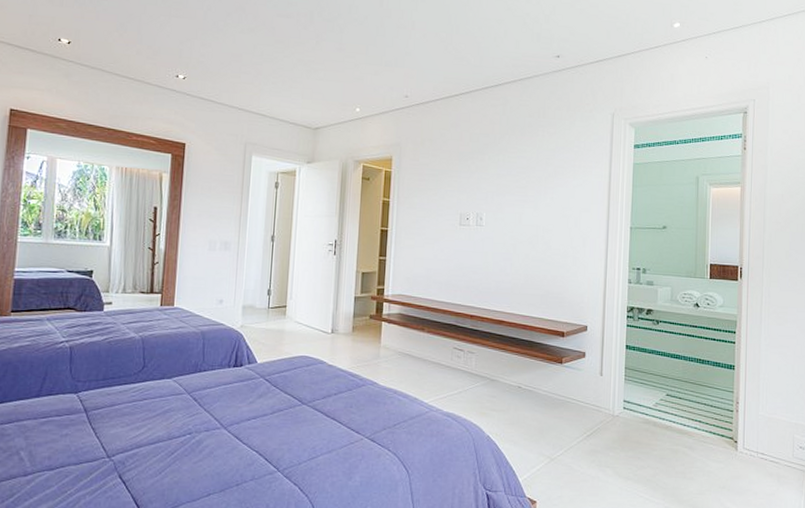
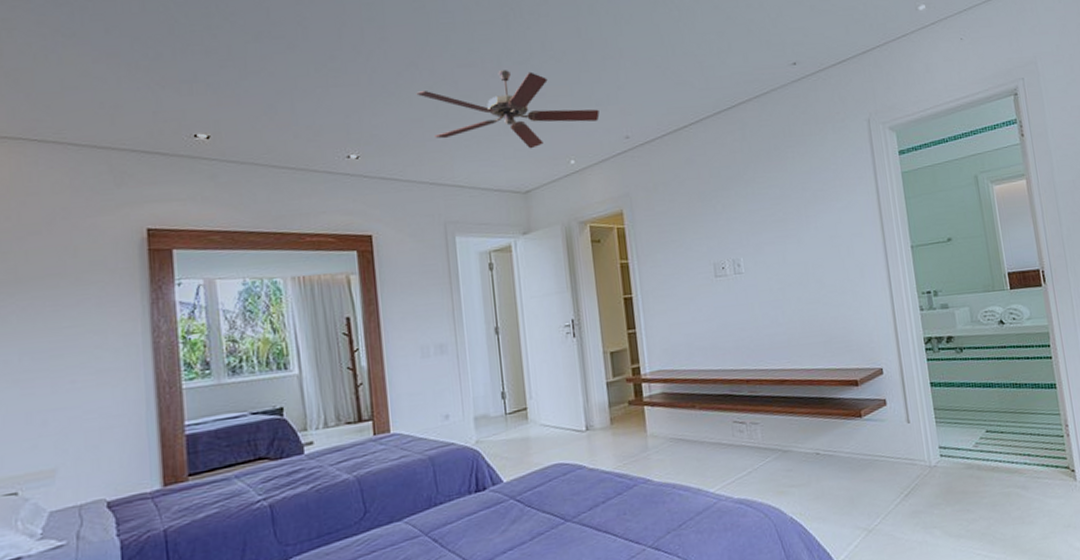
ceiling fan: none [240,24,387,94] -> present [416,70,600,149]

